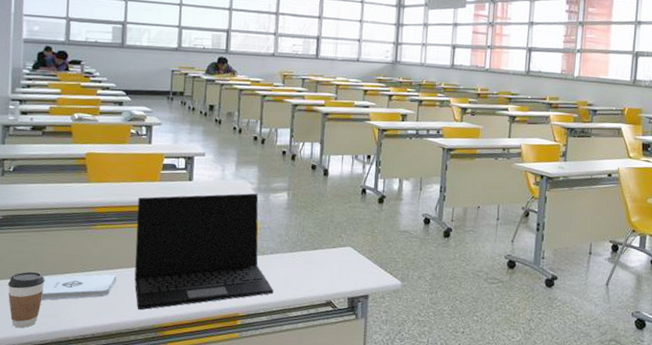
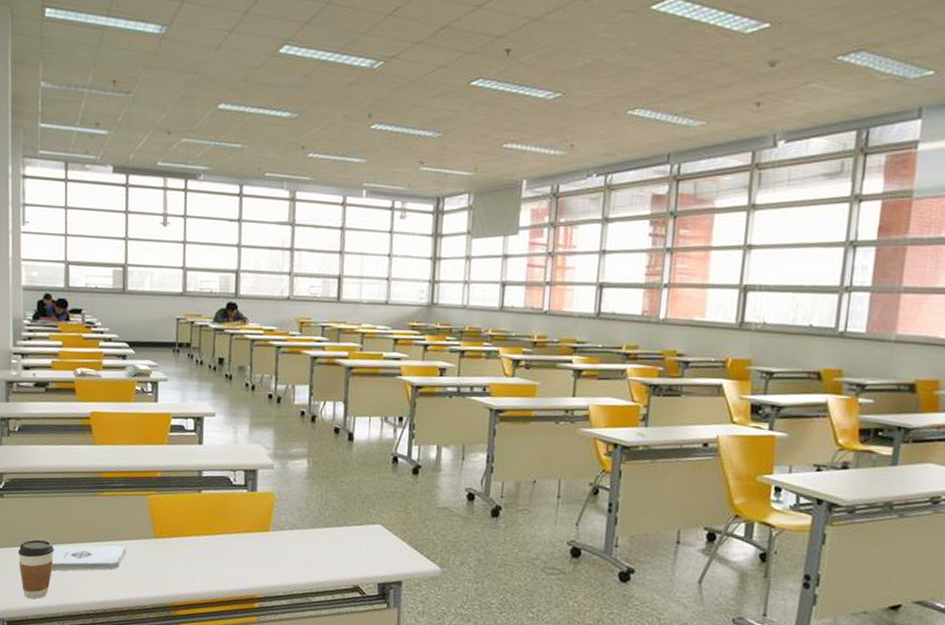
laptop: present [134,193,274,310] -> none [144,459,294,586]

